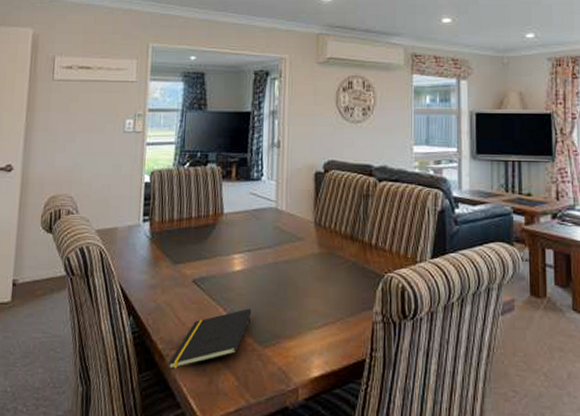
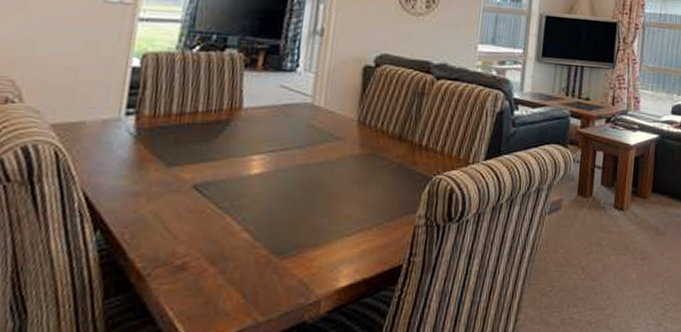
notepad: present [168,308,252,370] -> none [149,216,270,292]

